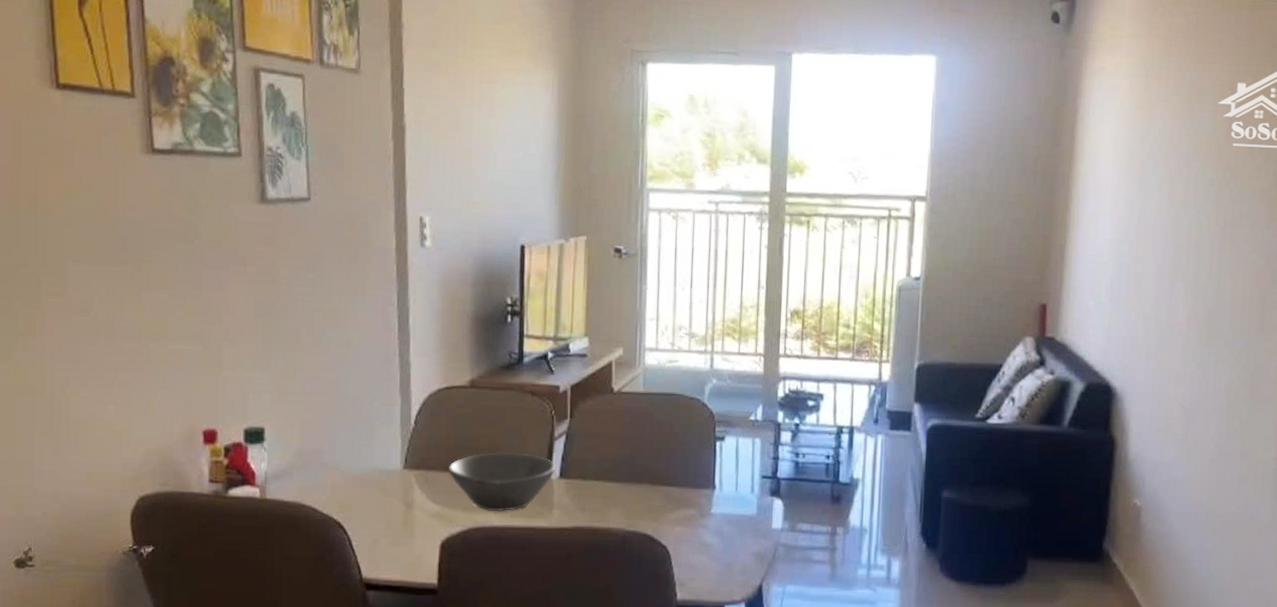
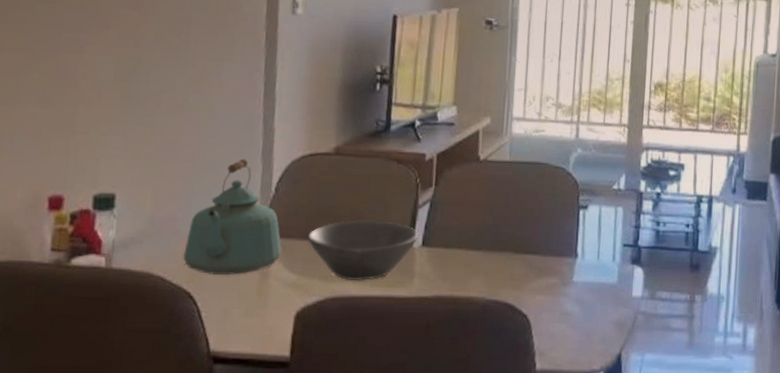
kettle: none [332,392,425,506] -> present [183,159,283,276]

